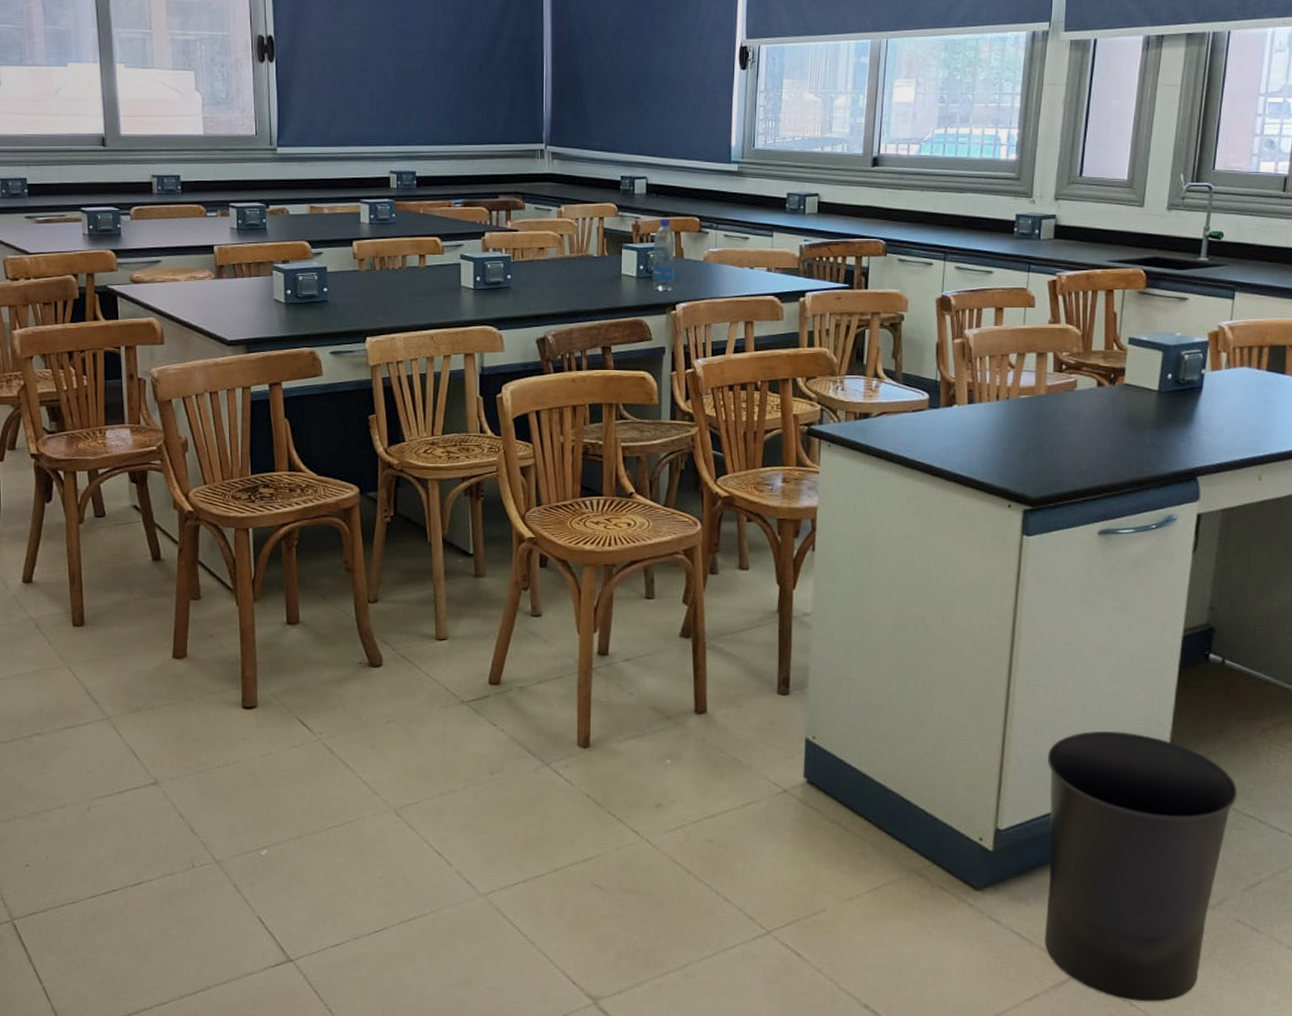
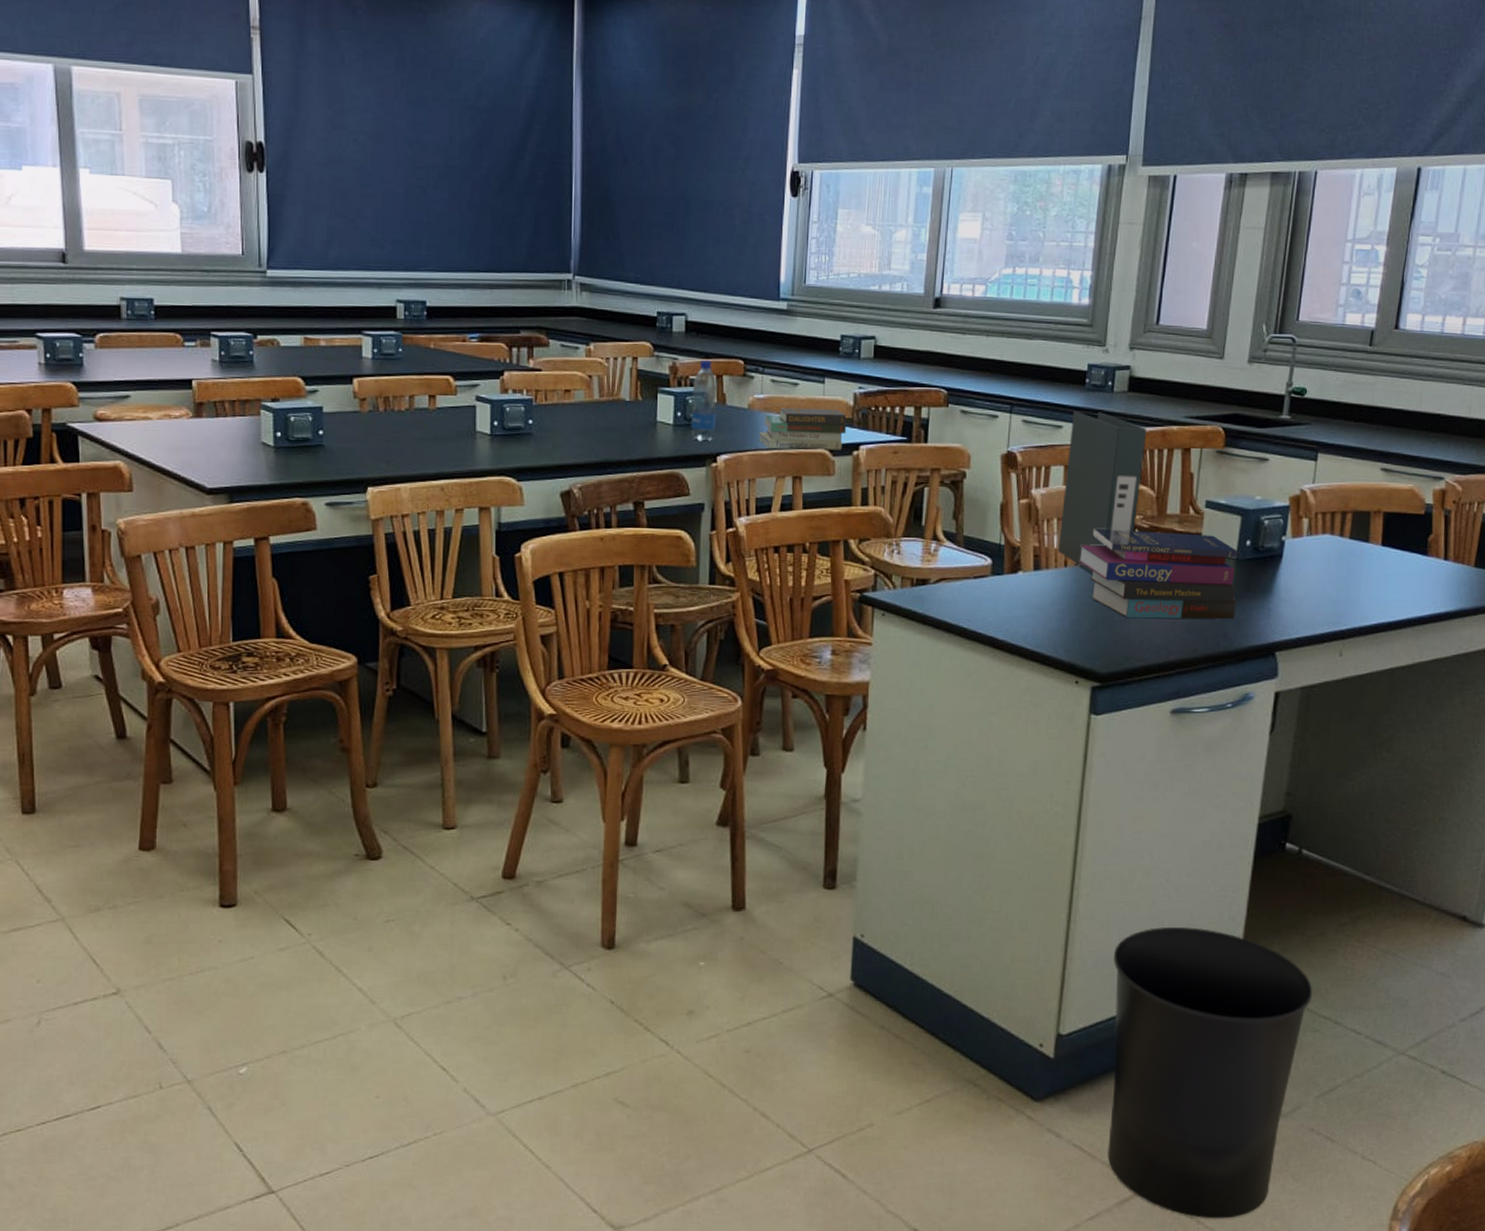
books: none [714,260,794,298] -> present [759,408,847,450]
binder: none [990,257,1072,407] -> present [1058,410,1147,575]
books: none [1010,365,1161,447] -> present [1079,529,1239,619]

